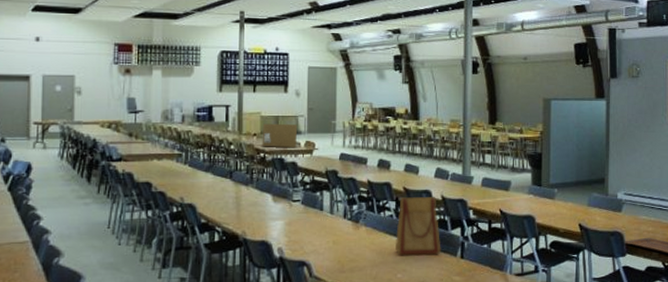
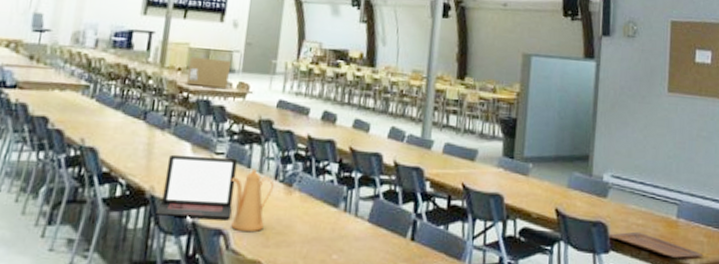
laptop: none [249,204,312,254] -> present [155,154,238,219]
coffee pot: none [308,211,344,262] -> present [231,169,275,233]
shopping bag: present [394,197,441,256] -> none [333,159,389,234]

